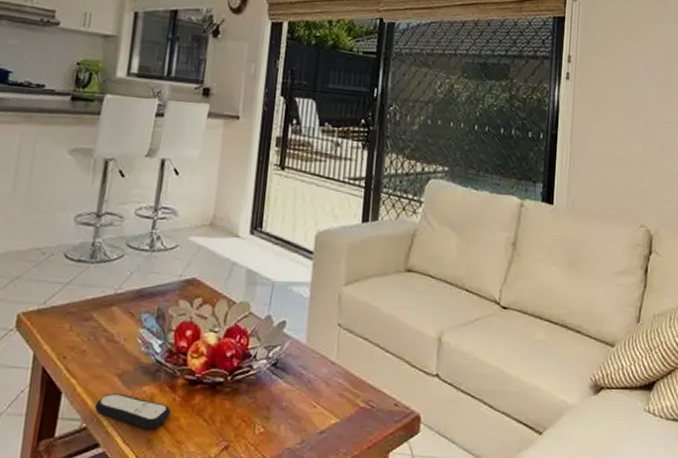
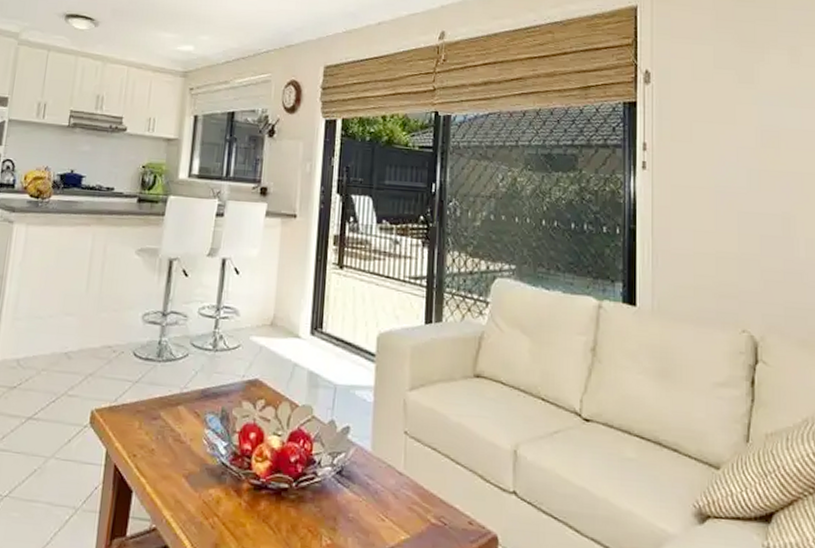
remote control: present [95,393,171,429] -> none [164,494,237,535]

